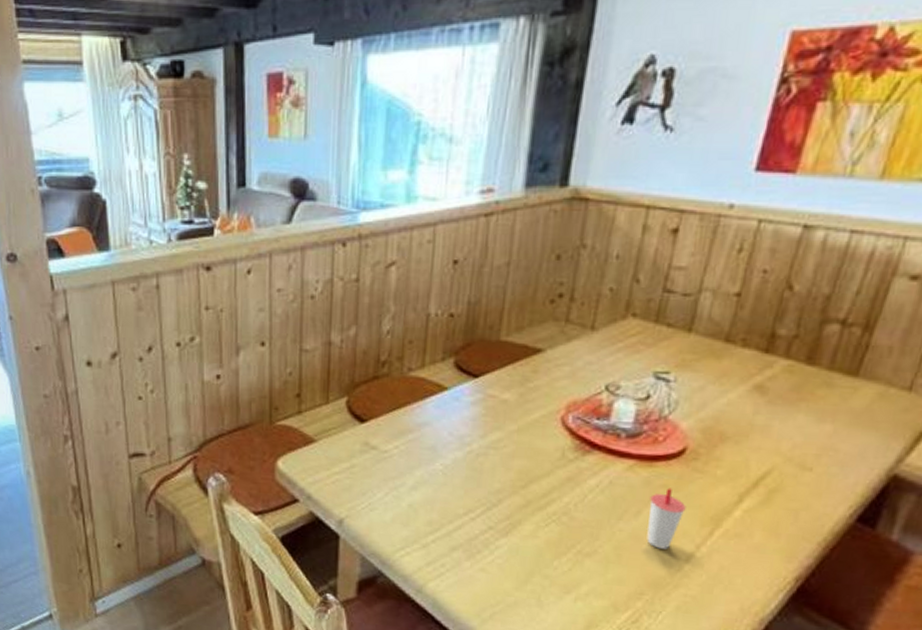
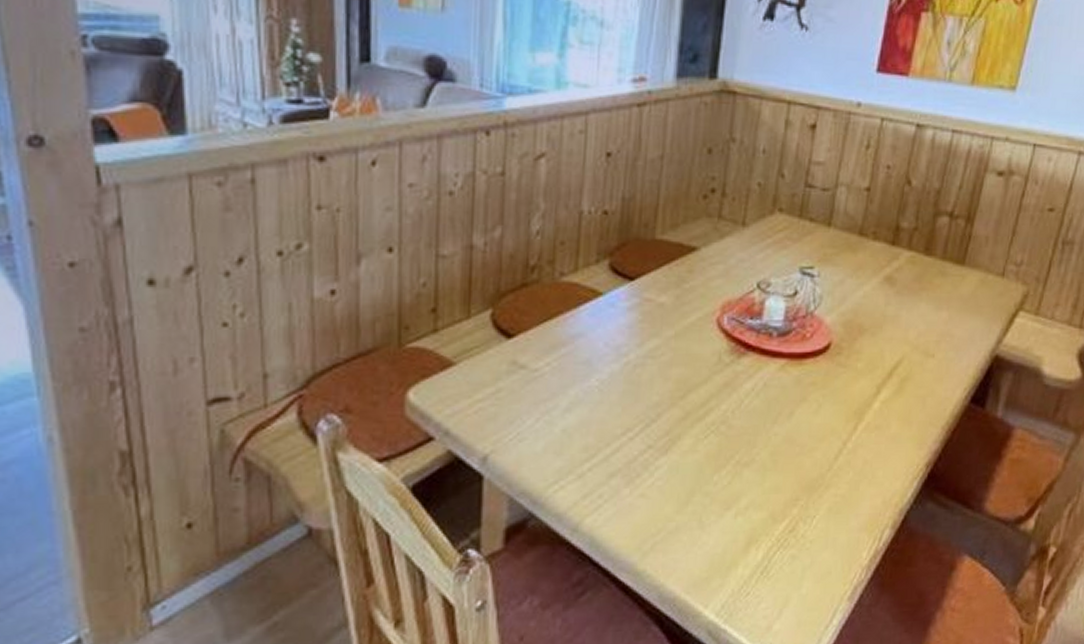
cup: present [646,488,686,549] -> none [799,385,833,450]

